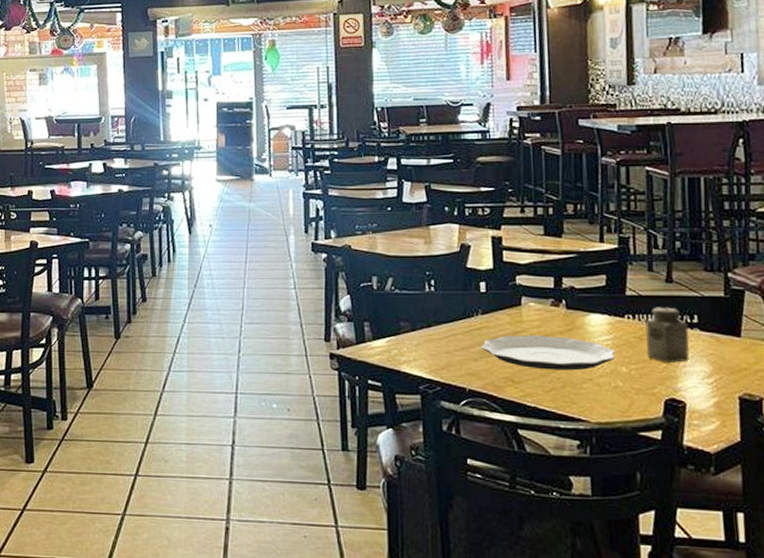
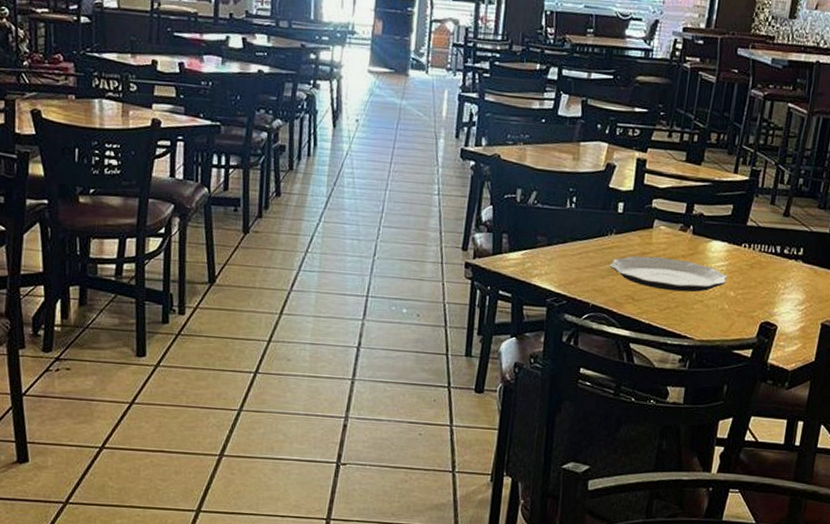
salt shaker: present [645,307,690,363] -> none [754,238,794,290]

